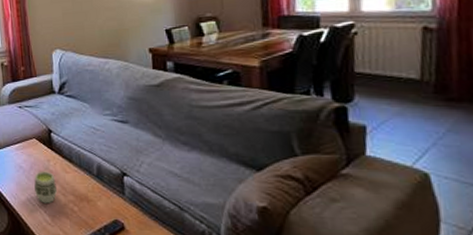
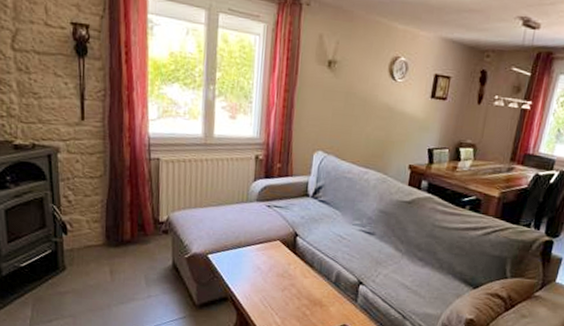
cup: present [34,171,57,204] -> none [268,274,293,306]

